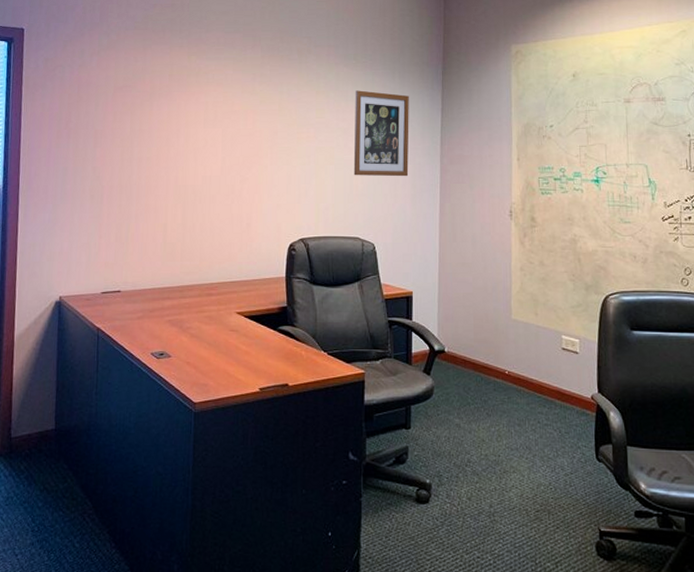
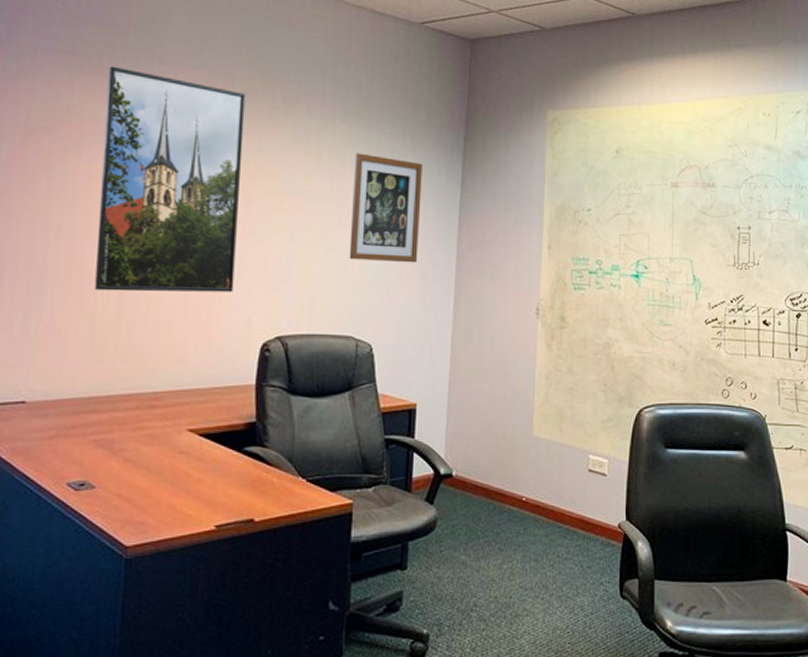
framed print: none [166,36,270,206] -> present [95,66,246,293]

